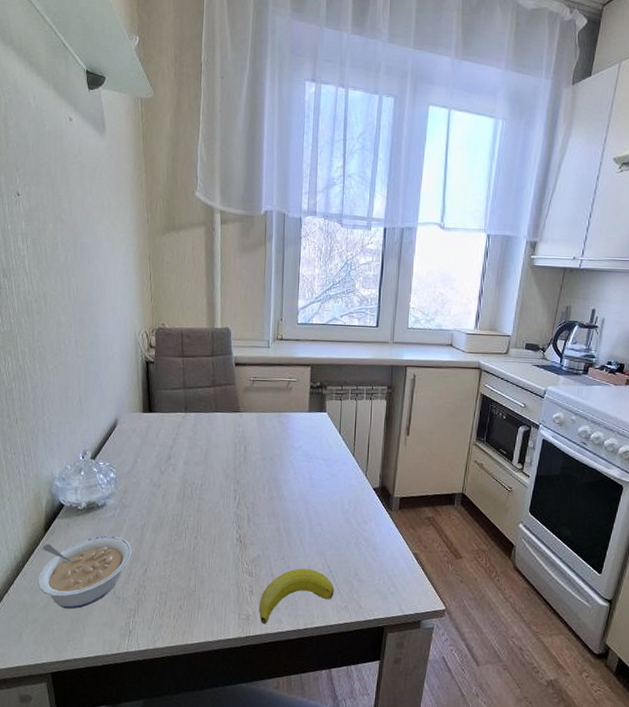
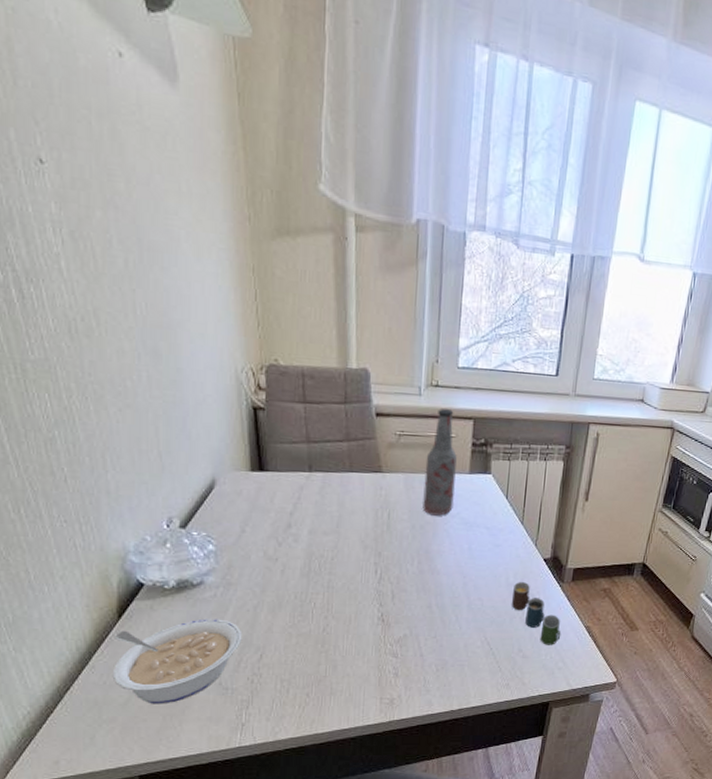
banana: present [259,568,334,625] -> none [405,647,495,708]
bottle: none [272,358,298,449] -> present [422,409,457,516]
cup: none [346,508,392,571] -> present [511,581,561,645]

